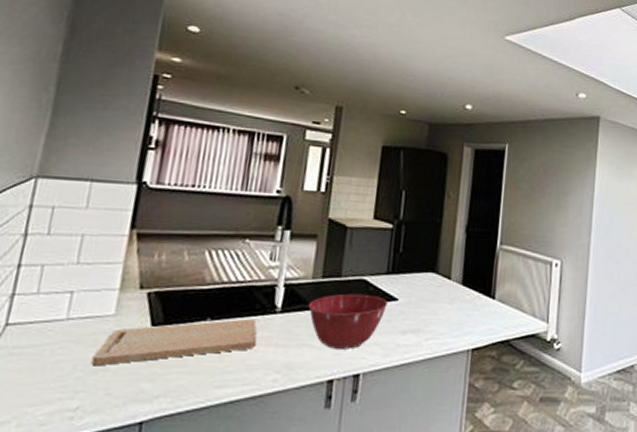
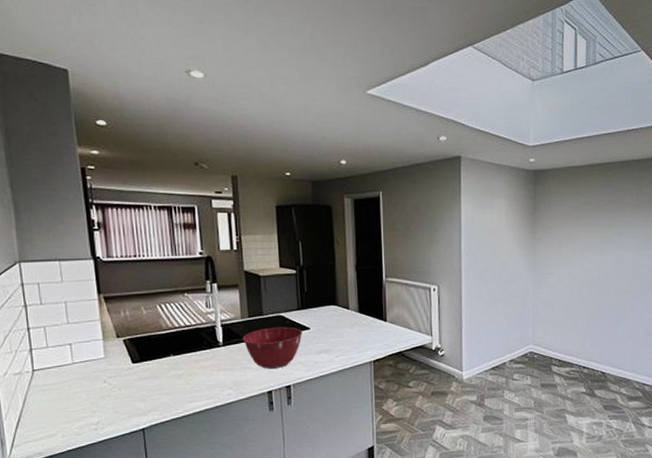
cutting board: present [91,318,258,366] -> none [98,352,211,394]

